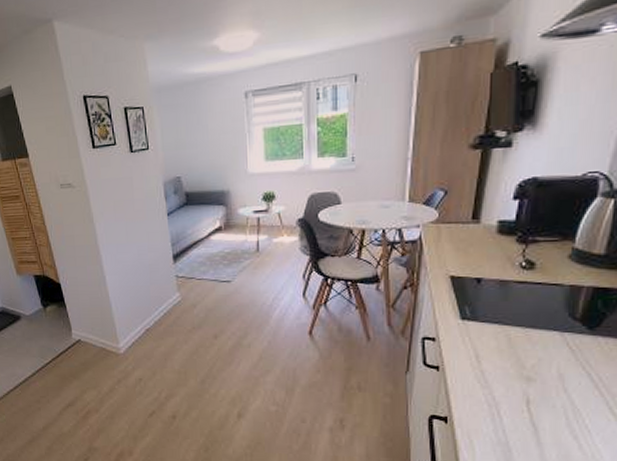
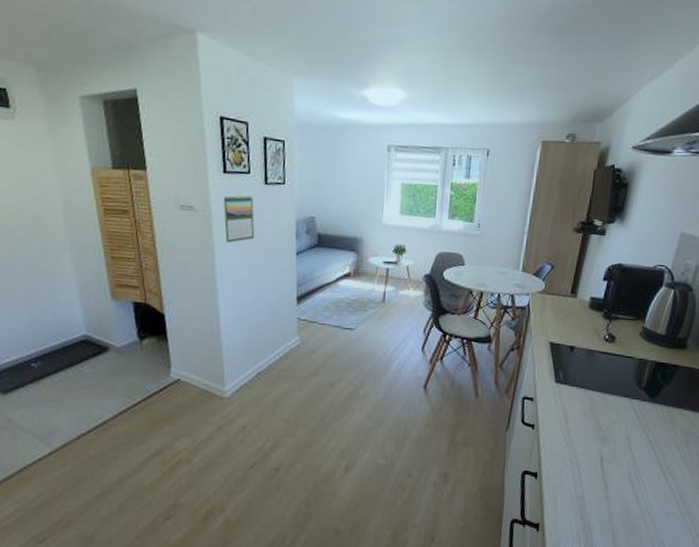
calendar: none [95,165,128,213] -> present [223,195,255,243]

